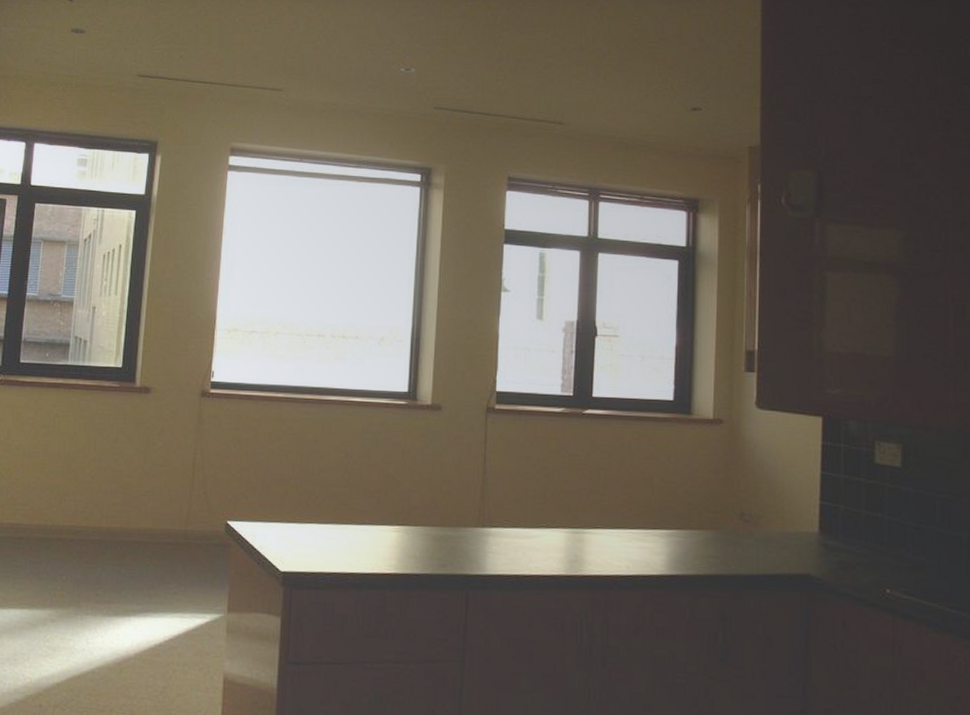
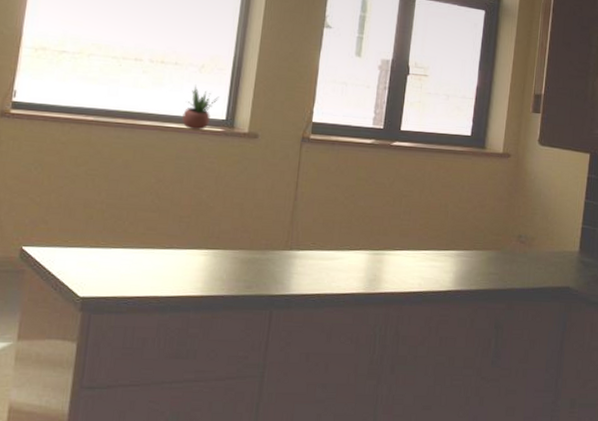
potted plant: none [366,357,400,405] -> present [182,84,219,131]

